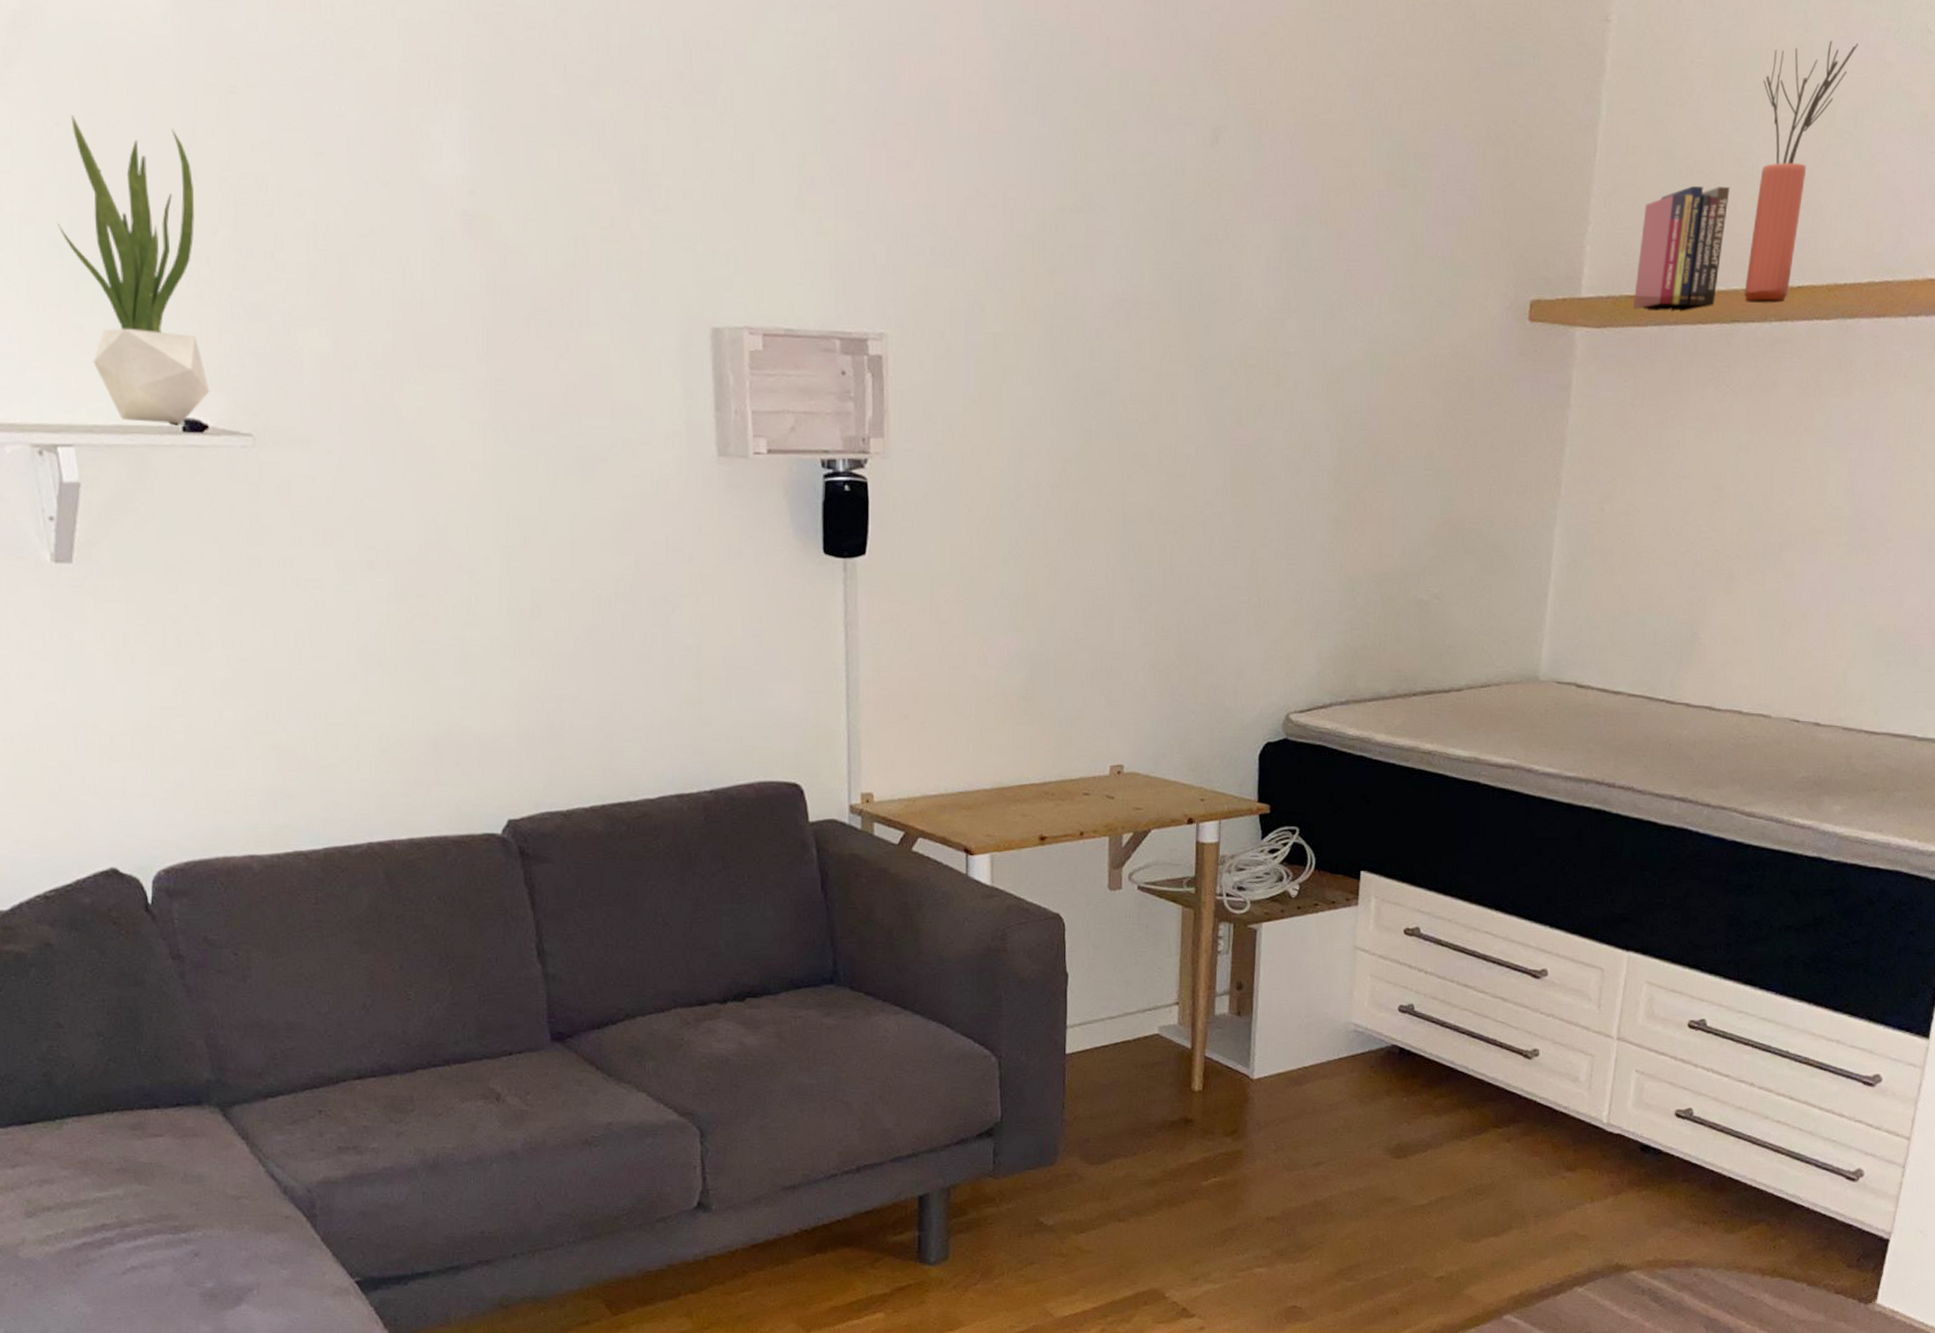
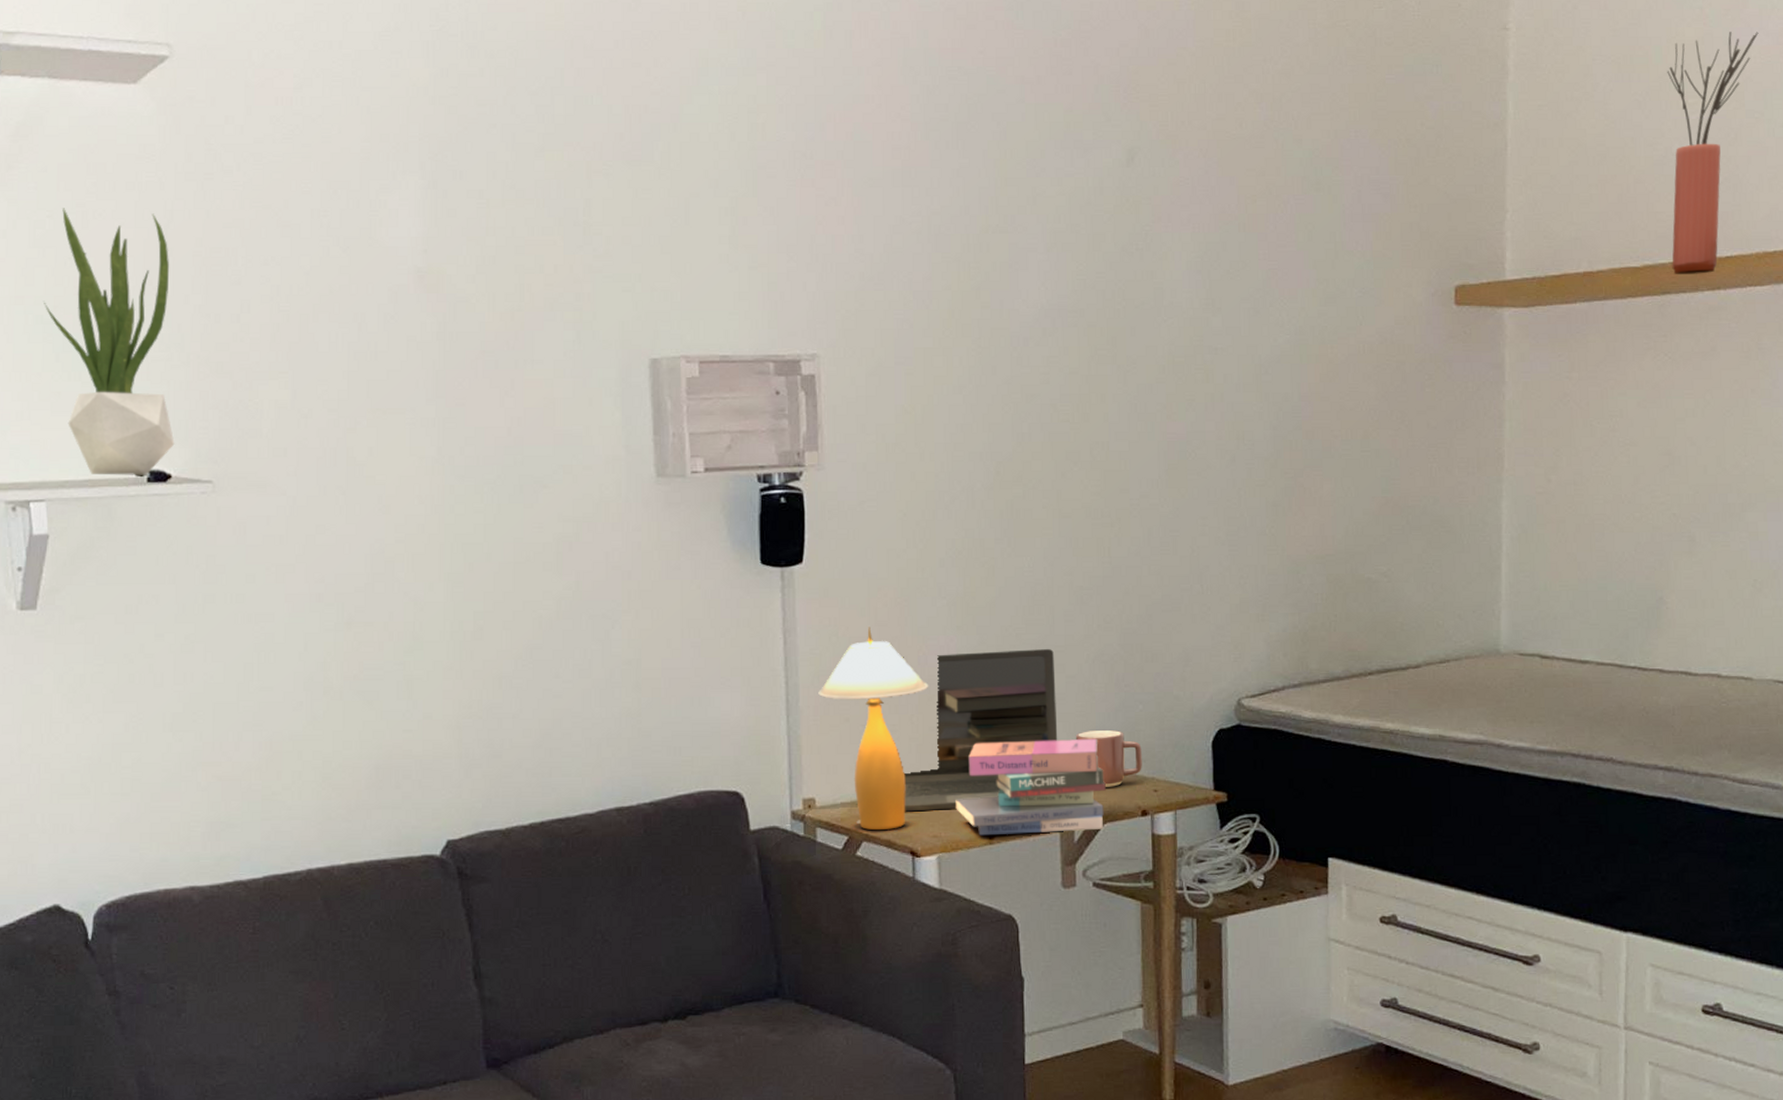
table lamp: none [878,624,987,828] -> present [818,627,928,831]
laptop: none [939,654,1112,811] -> present [880,649,1058,812]
books: none [1009,745,1155,837] -> present [955,738,1106,836]
mug: none [1128,738,1192,795] -> present [1075,729,1142,787]
books: present [1633,185,1730,312] -> none [1559,169,1646,289]

